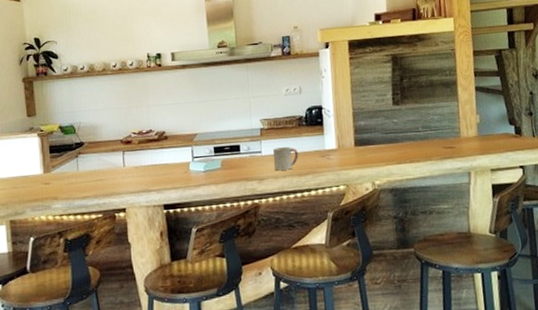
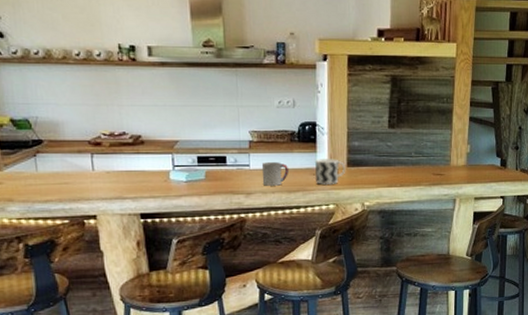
cup: none [322,139,354,167] -> present [314,159,346,186]

